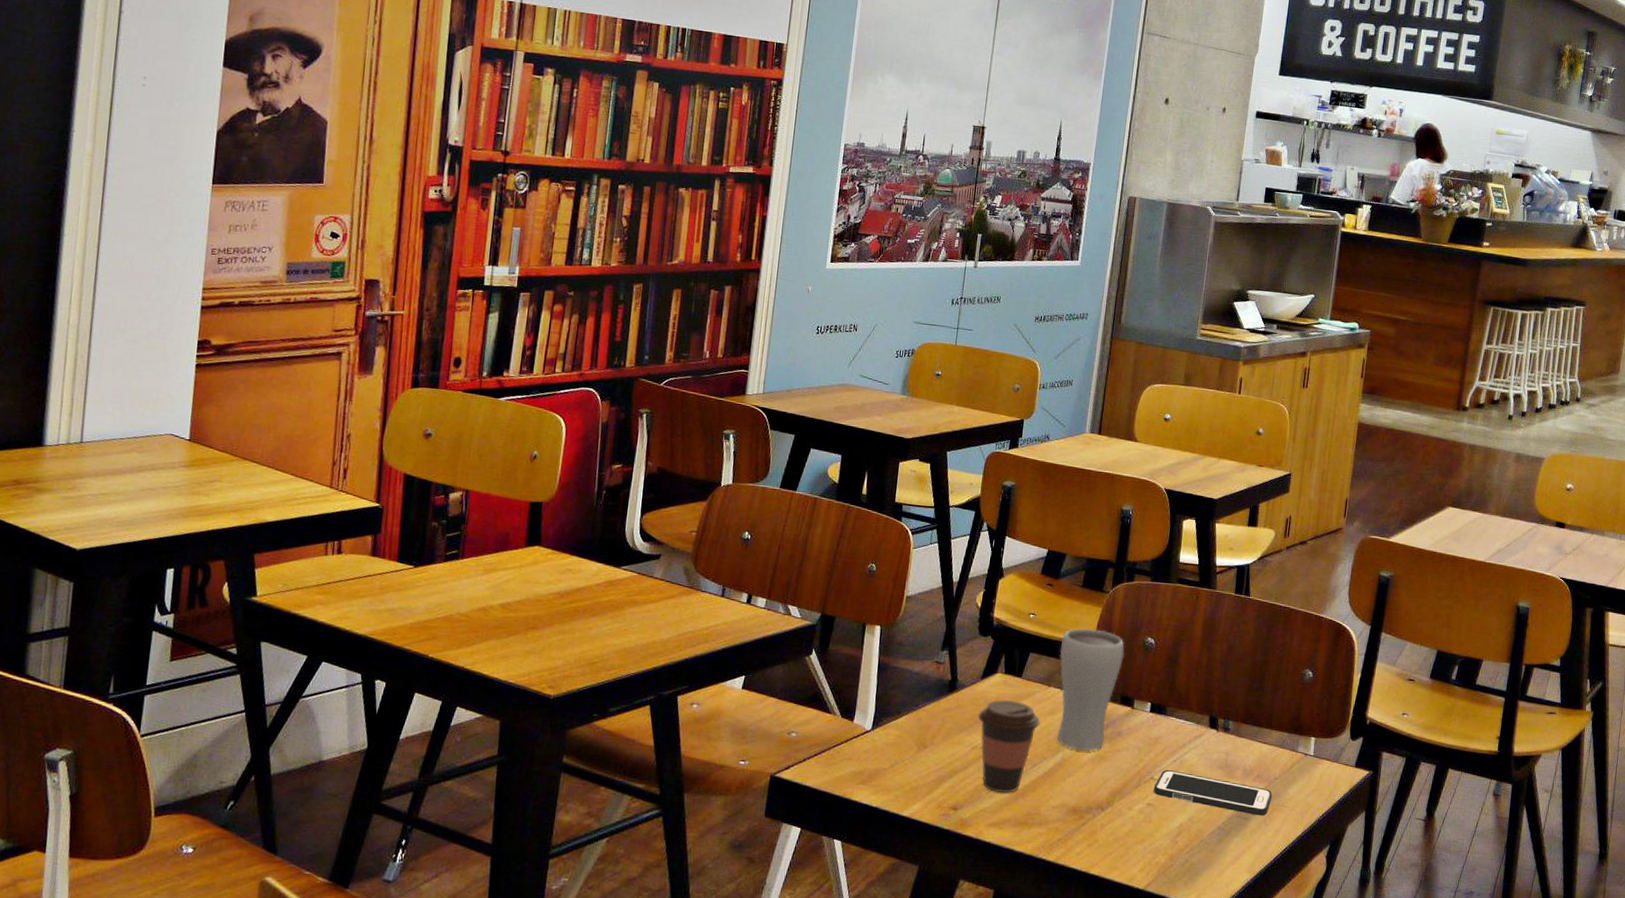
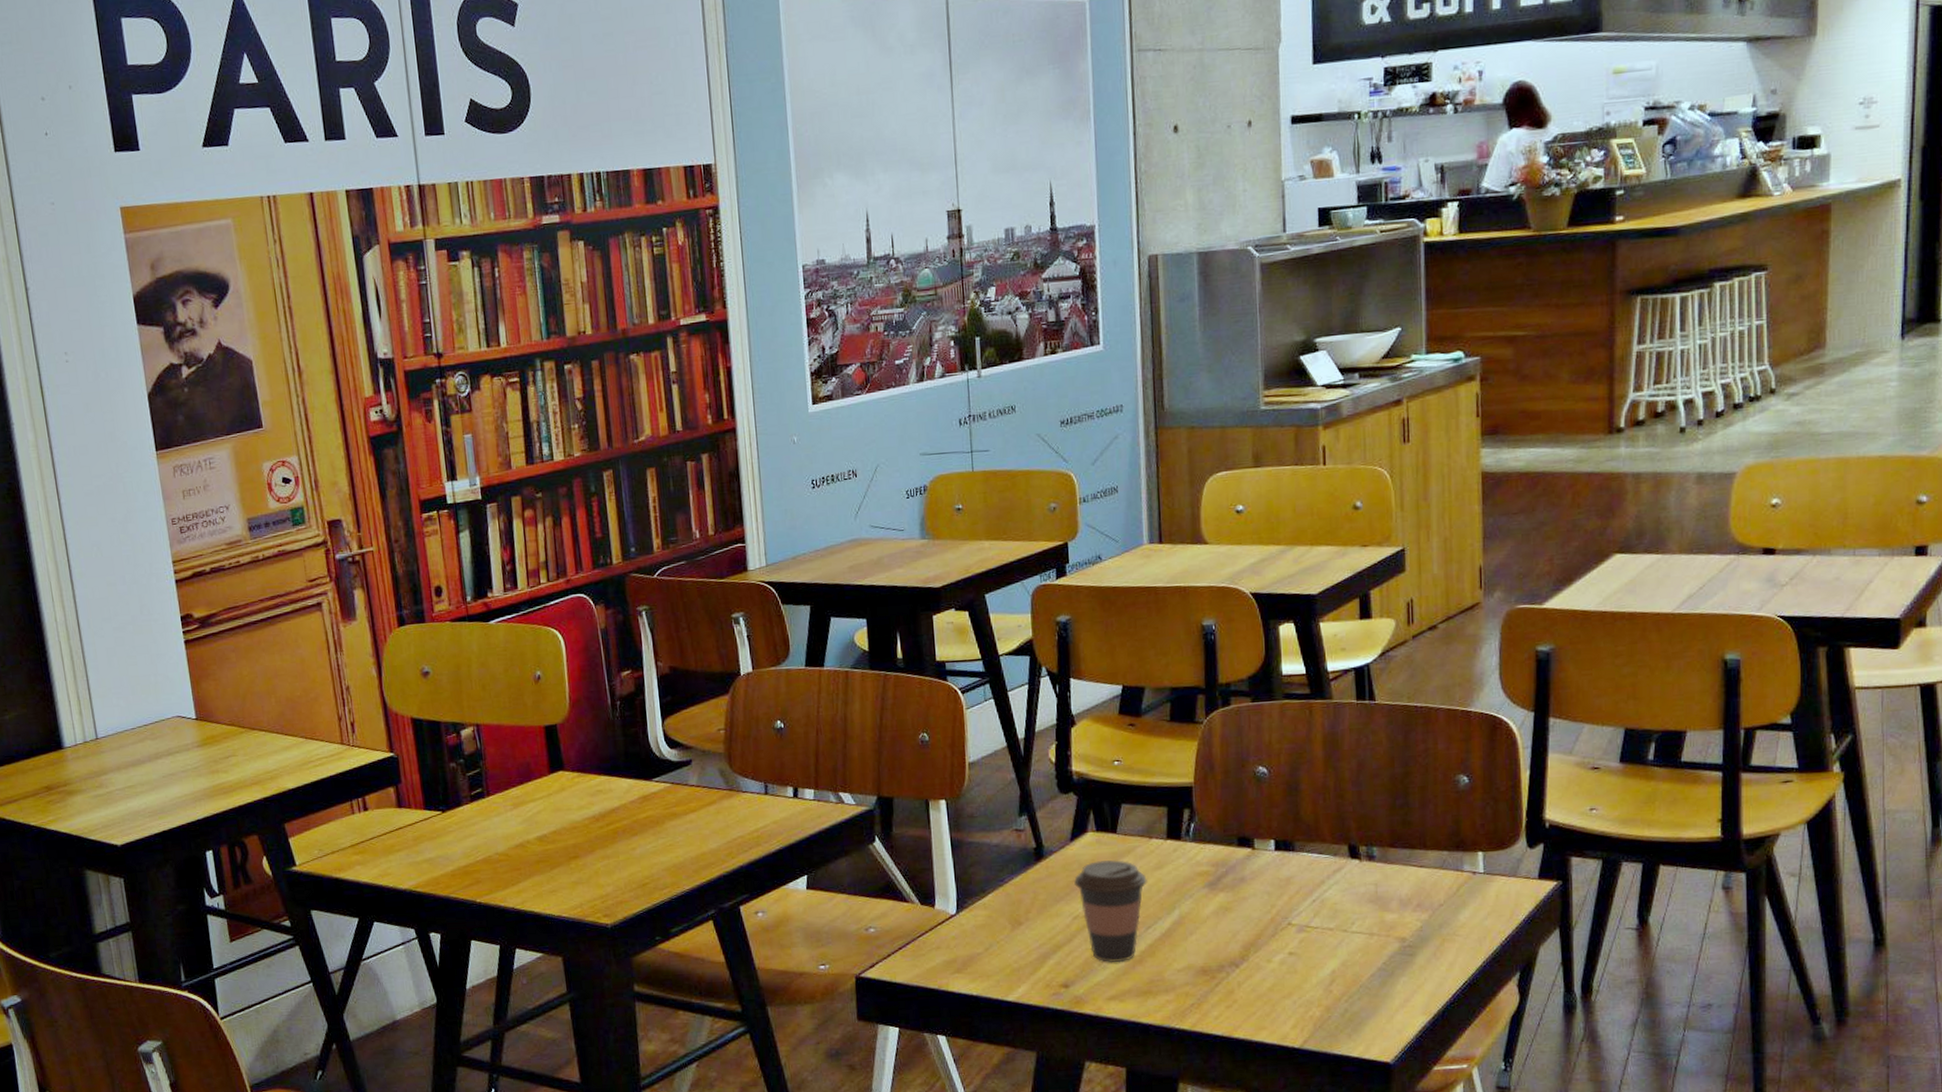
drinking glass: present [1057,628,1125,751] -> none [1156,766,1234,904]
cell phone: present [1154,769,1273,816] -> none [1294,911,1440,950]

